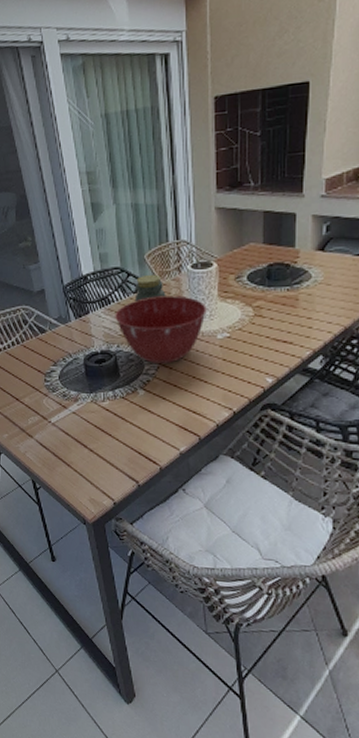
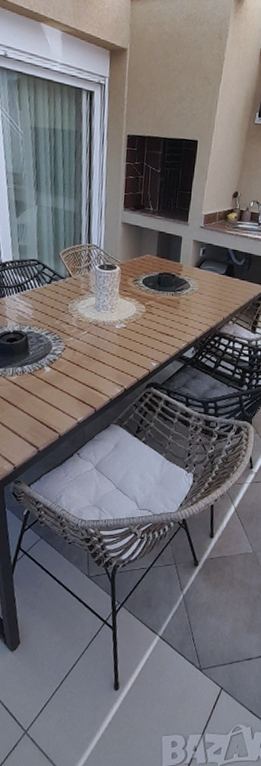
mixing bowl: present [115,295,207,365] -> none [29,288,109,347]
jar: present [134,274,166,302] -> none [48,269,76,292]

